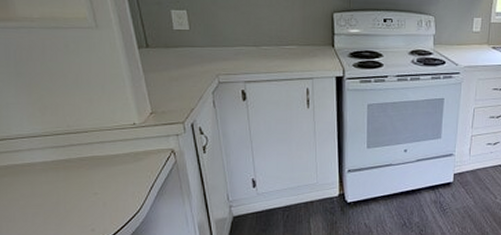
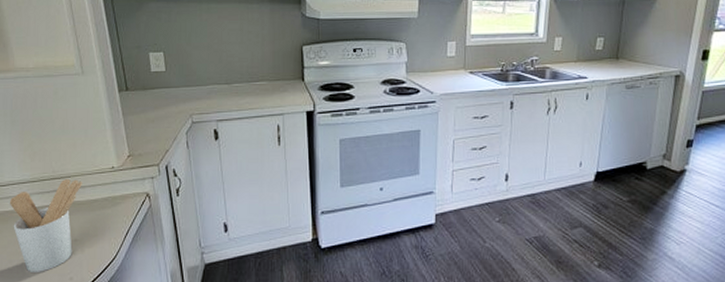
utensil holder: none [20,134,101,224] -> present [10,179,82,272]

